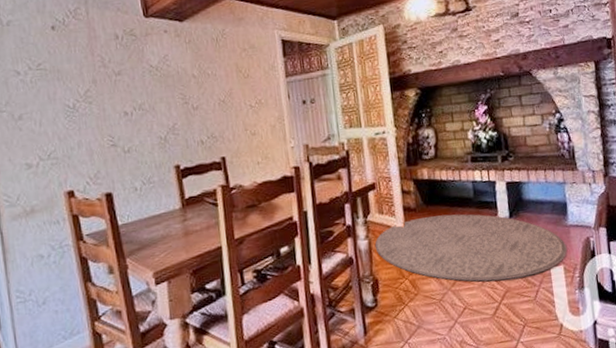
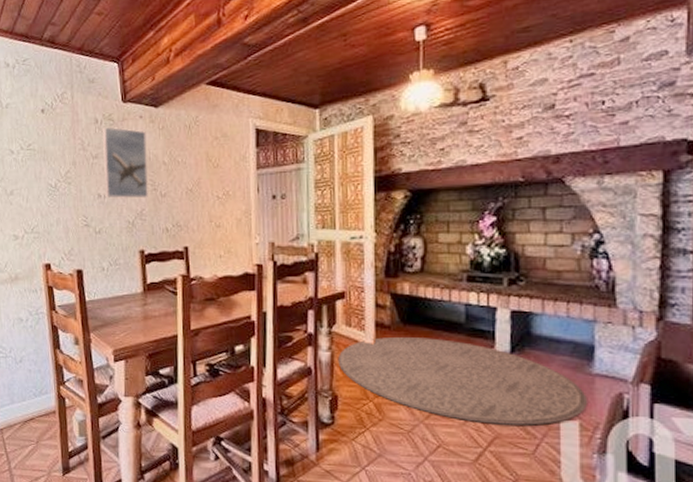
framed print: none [123,41,180,115] -> present [101,126,148,199]

